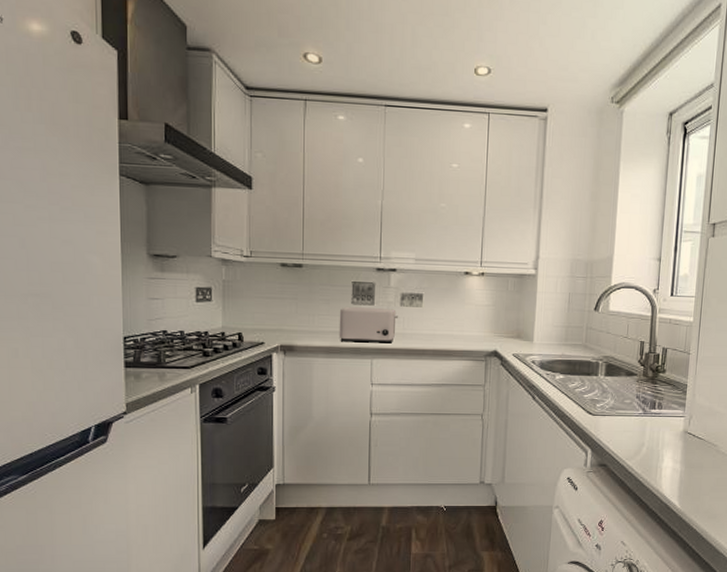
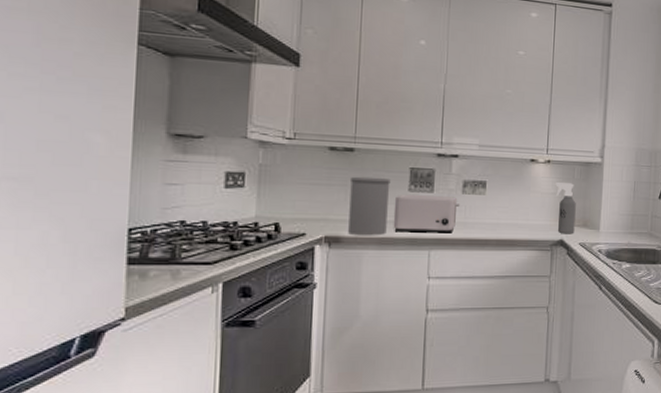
canister: none [299,290,335,346] -> present [348,176,391,236]
spray bottle: none [489,295,510,345] -> present [555,182,576,234]

